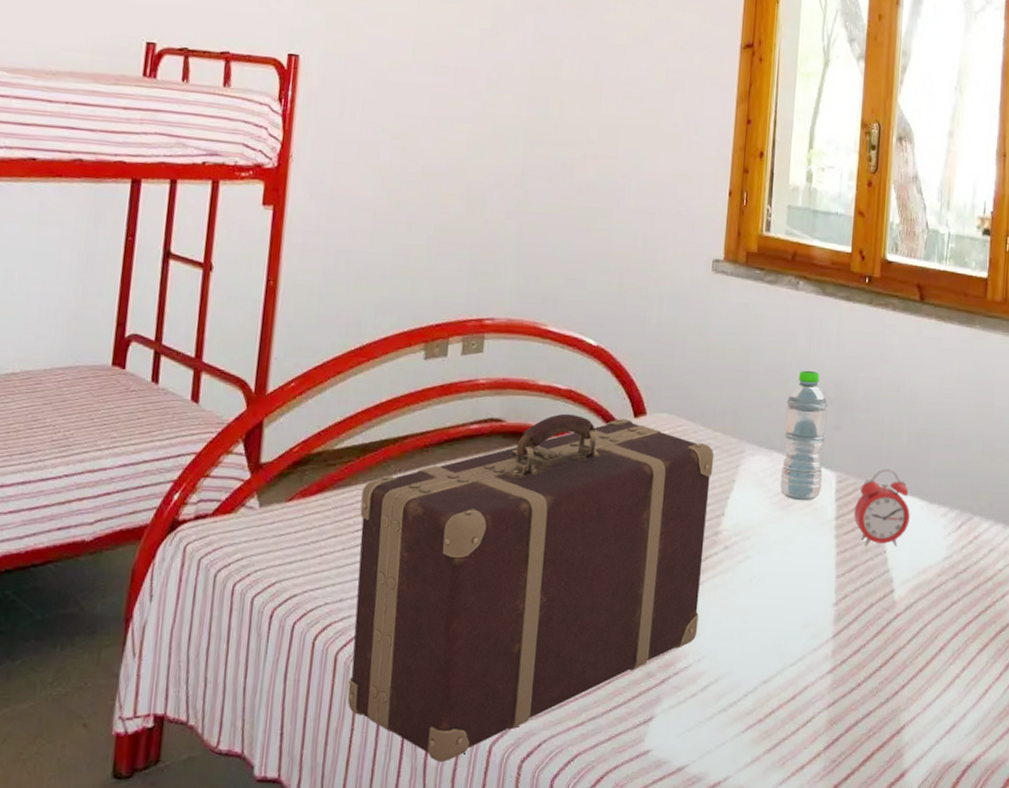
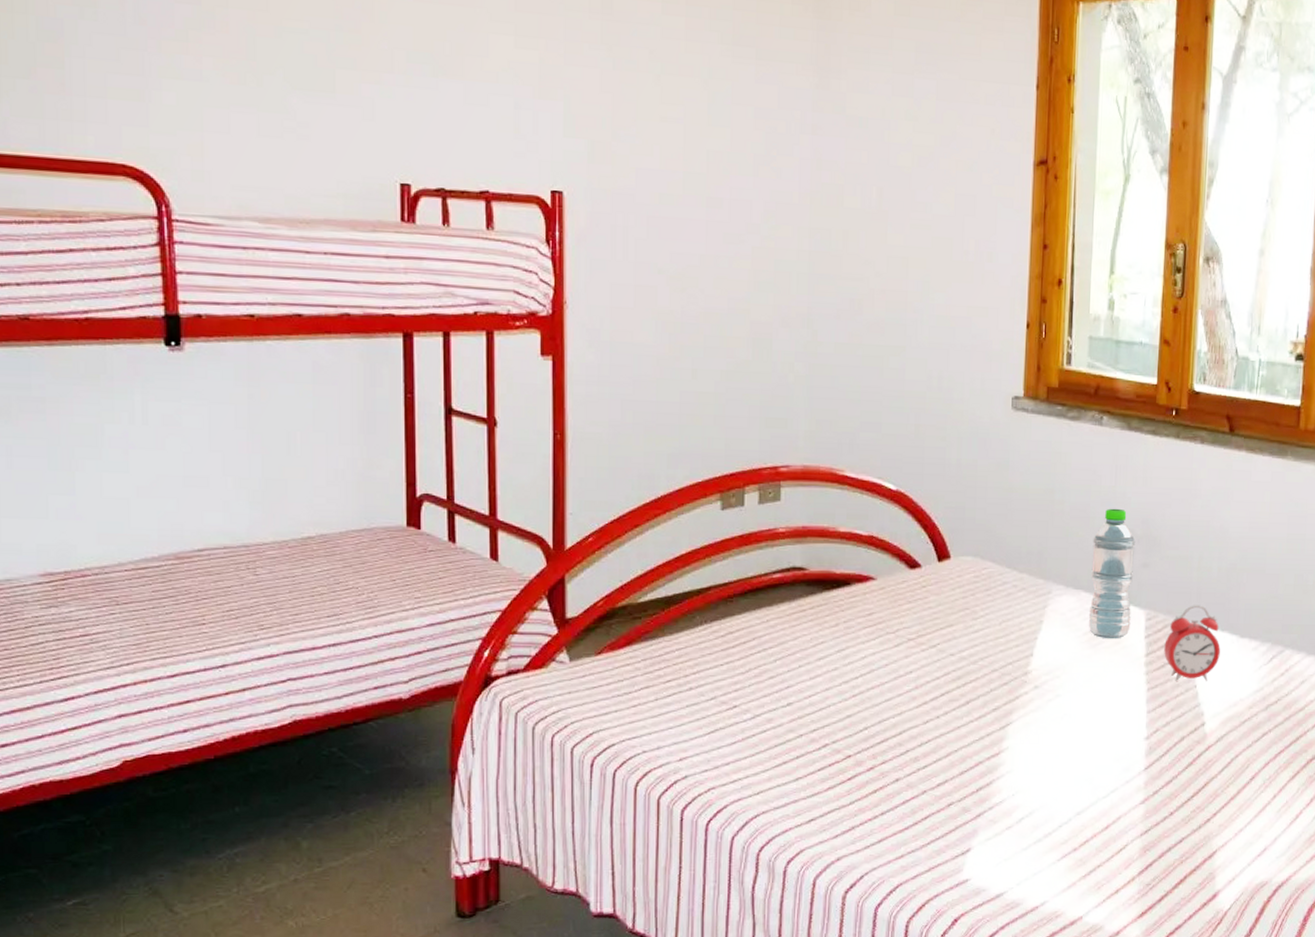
suitcase: present [347,413,715,763] -> none [670,560,1021,896]

